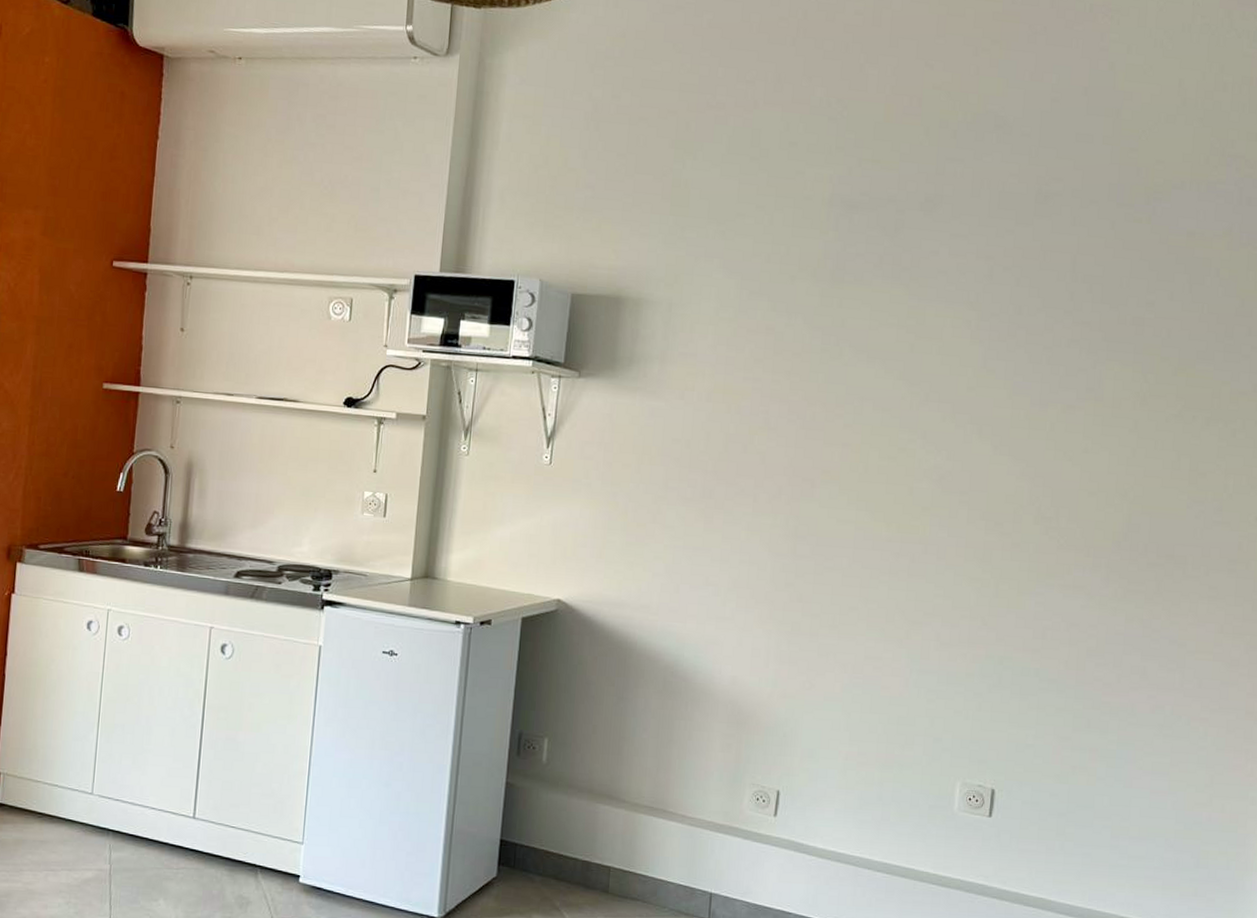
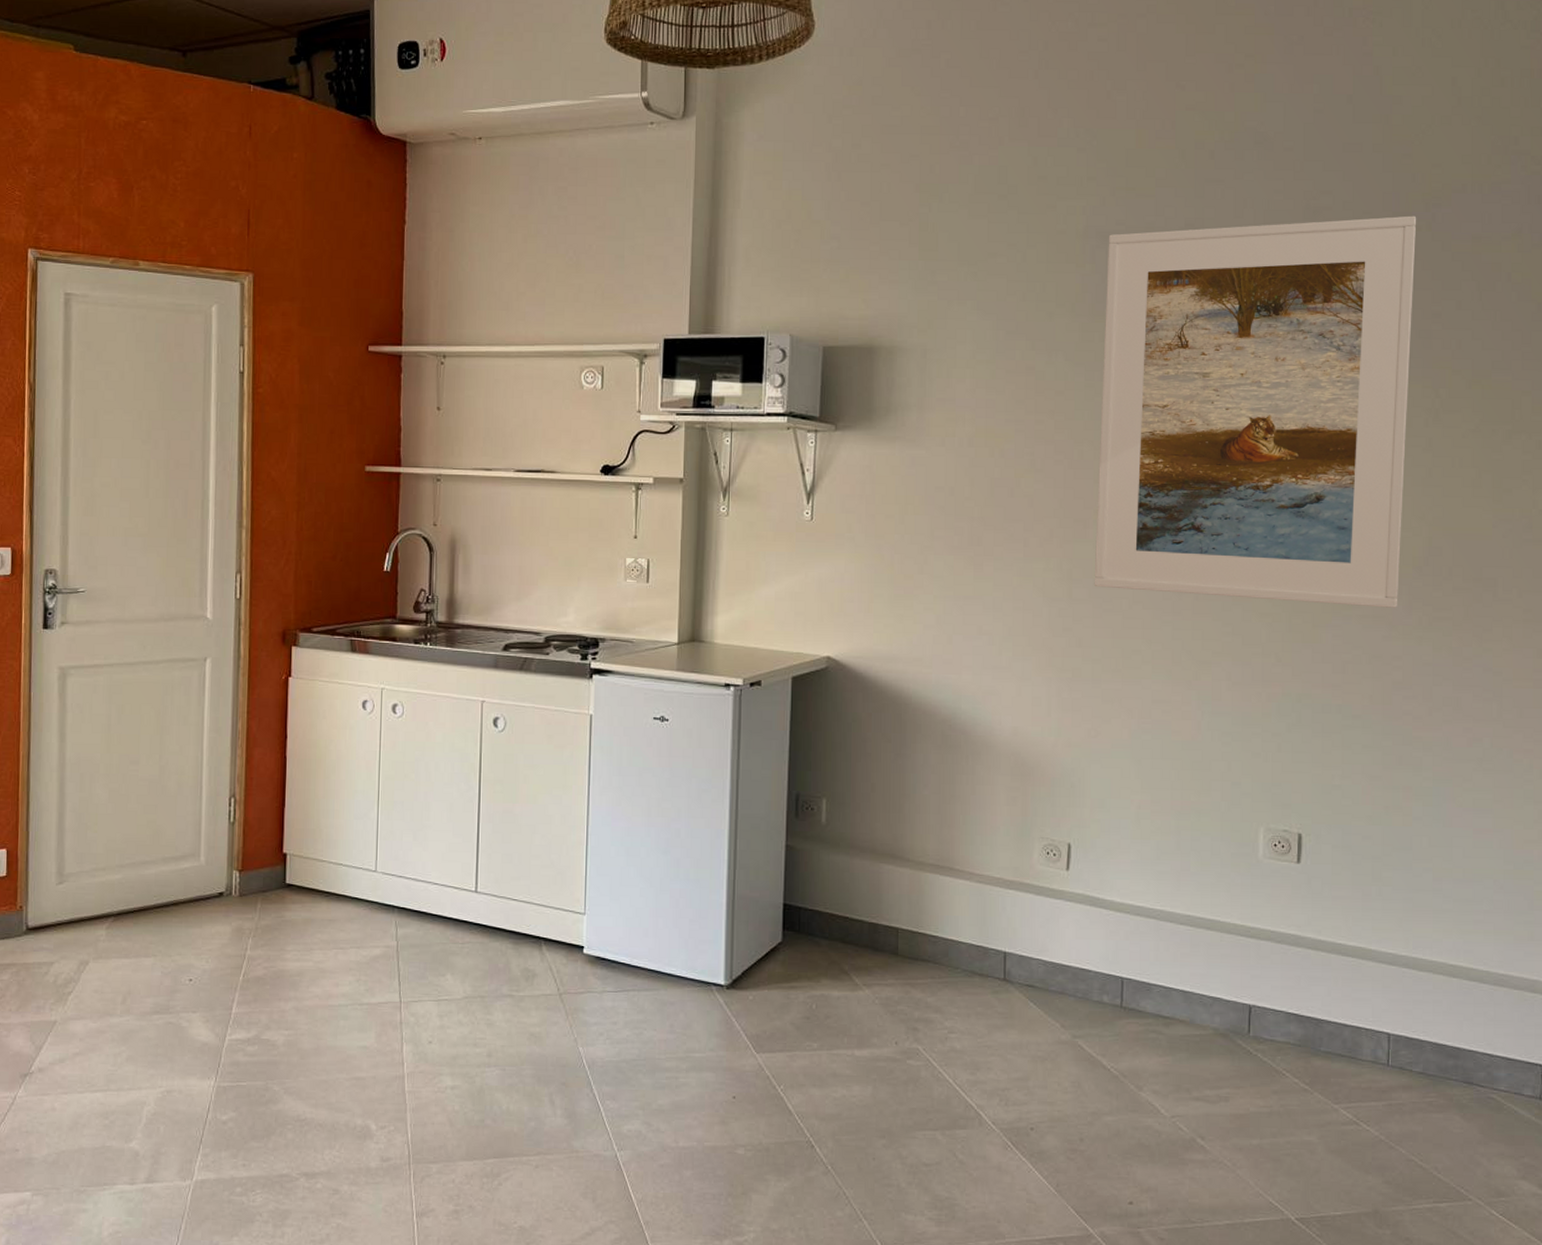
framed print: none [817,203,1139,579] -> present [1094,215,1417,608]

